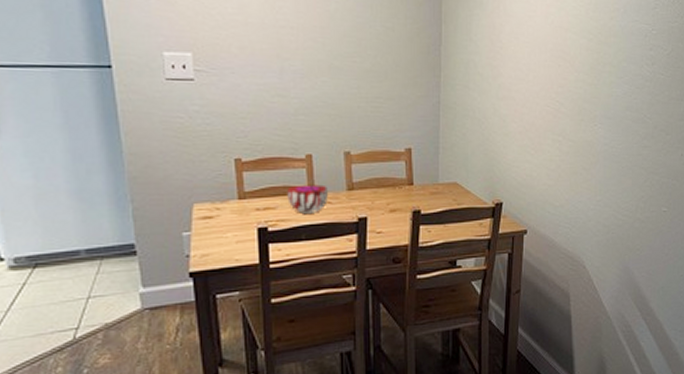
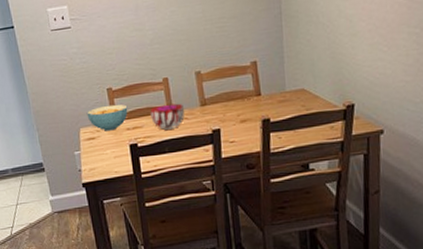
cereal bowl: none [204,178,260,210] -> present [86,104,128,131]

